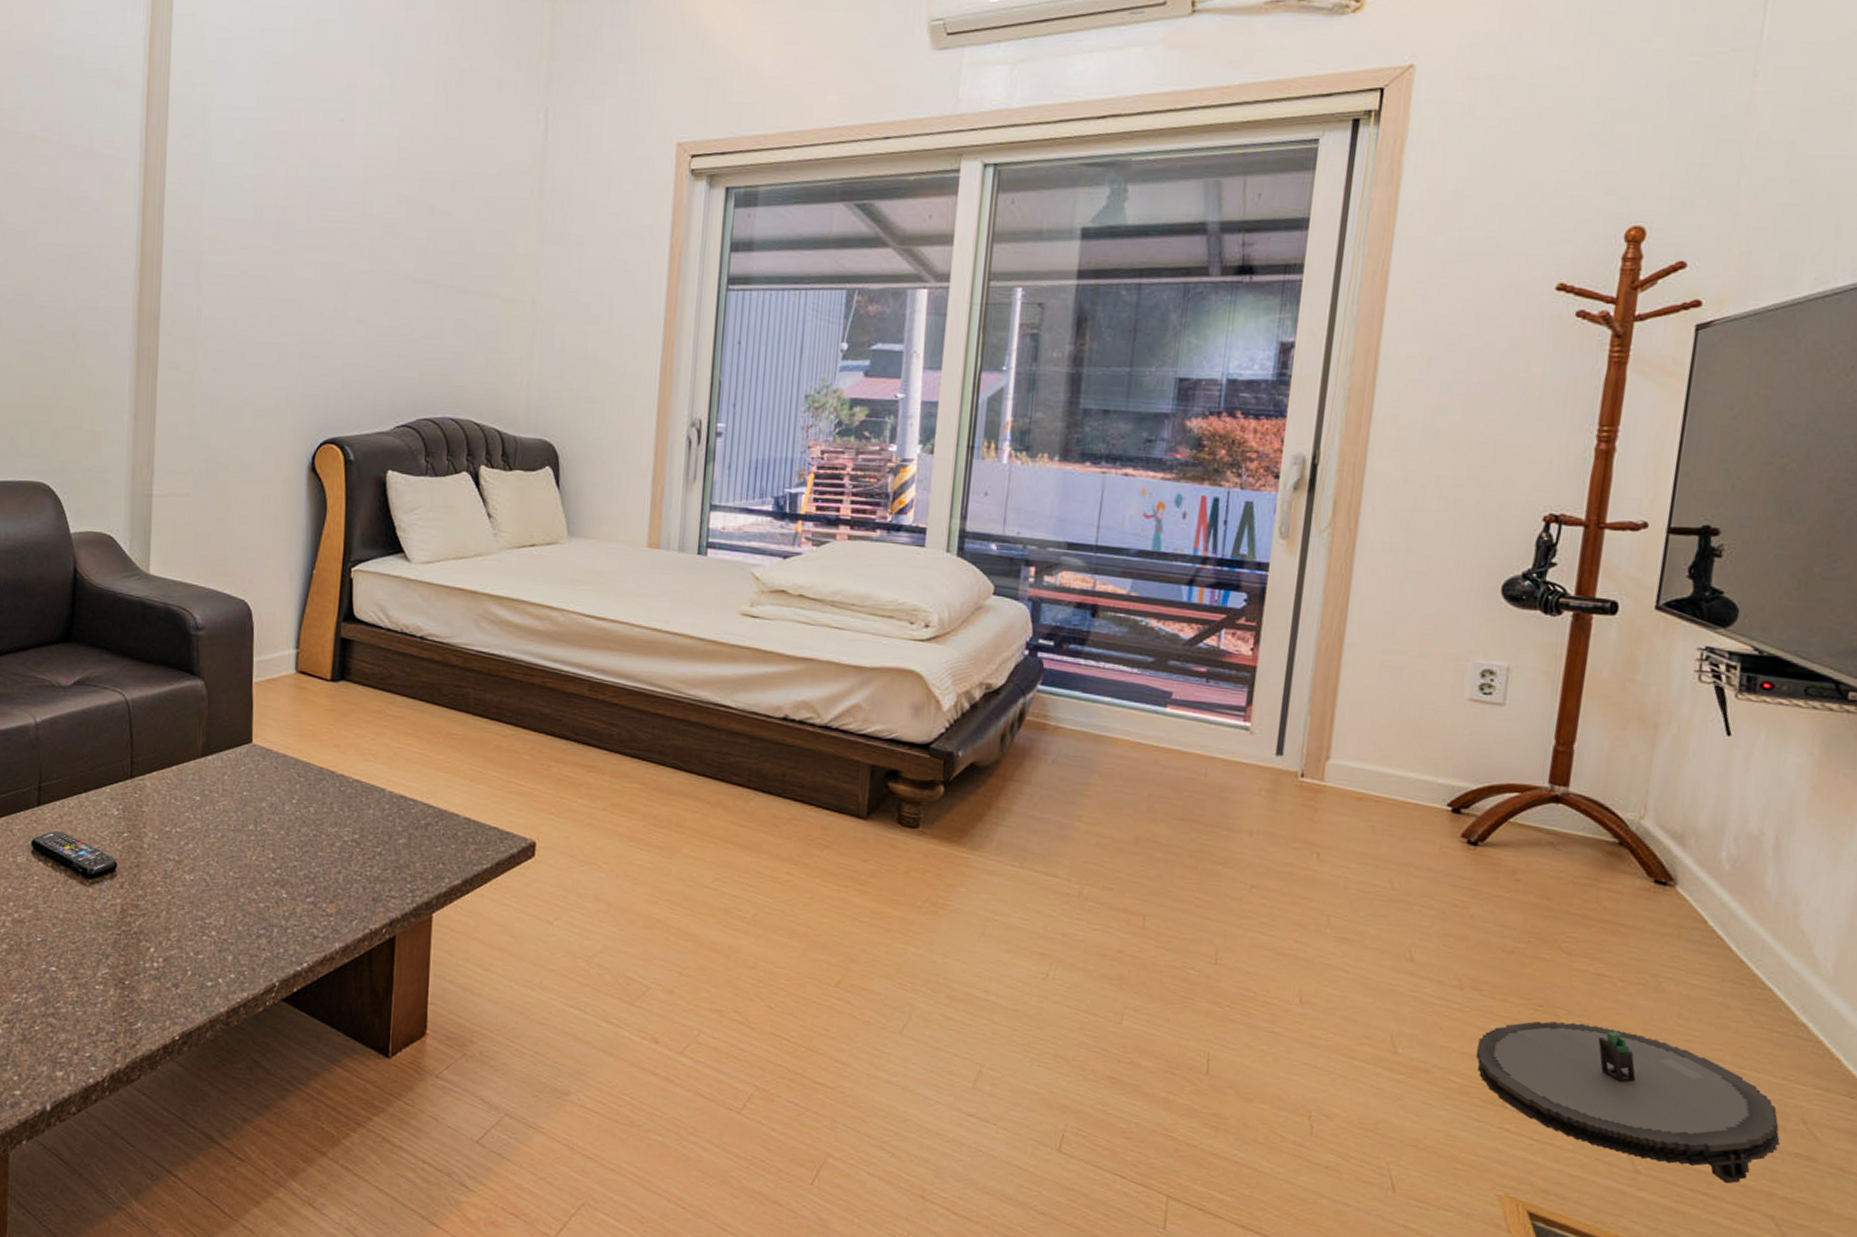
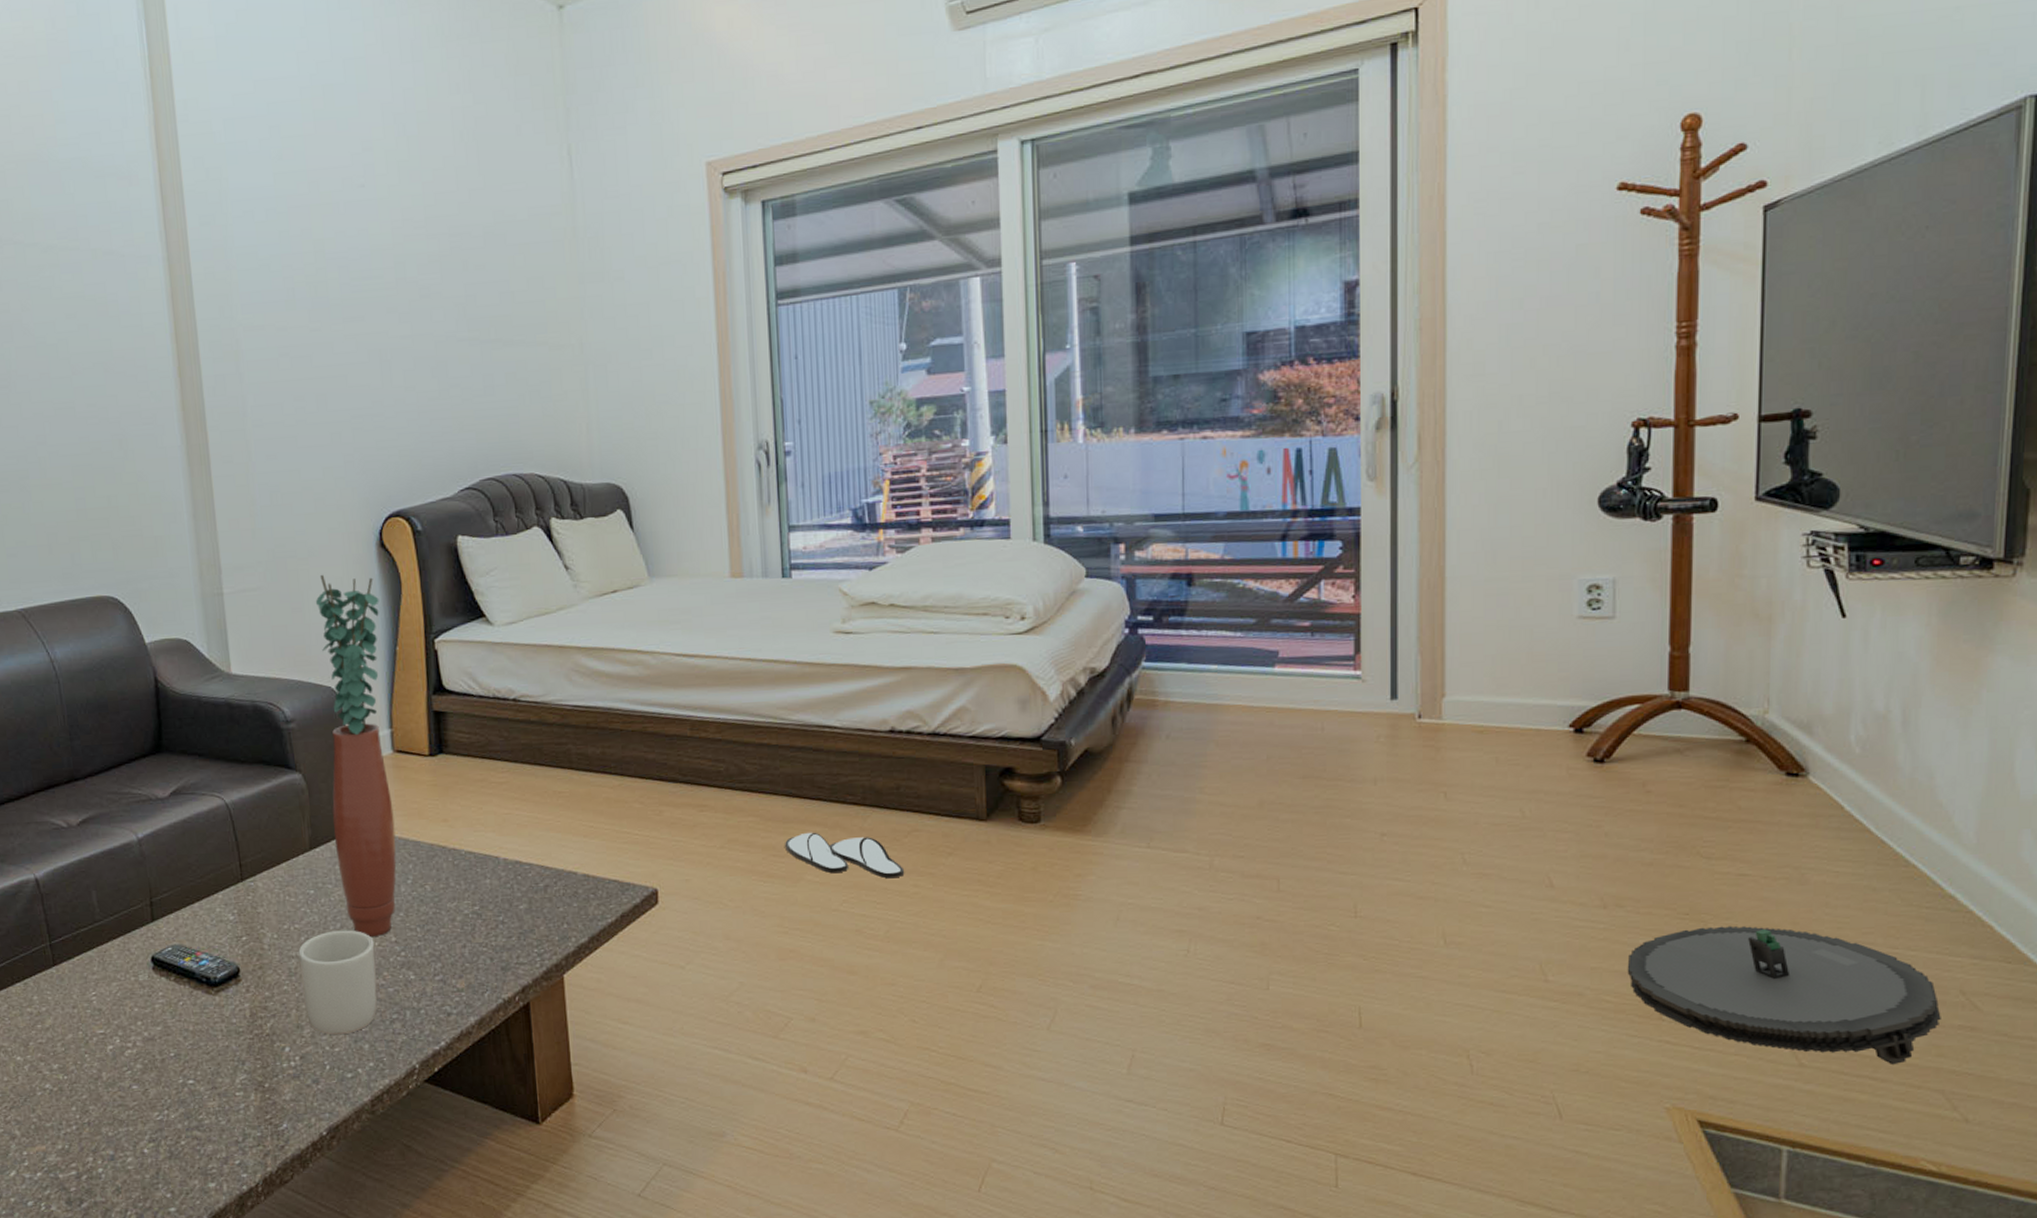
mug: none [175,839,252,943] -> present [298,930,378,1036]
vase: none [227,489,303,851] -> present [315,574,397,937]
slippers: none [666,806,780,864] -> present [785,832,905,879]

